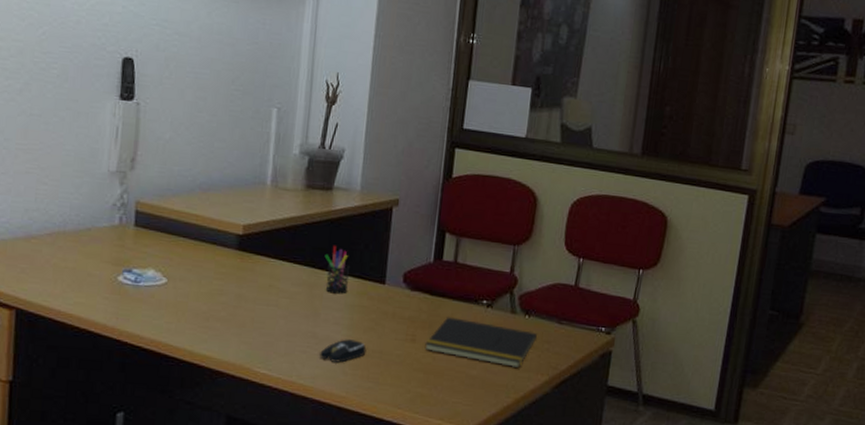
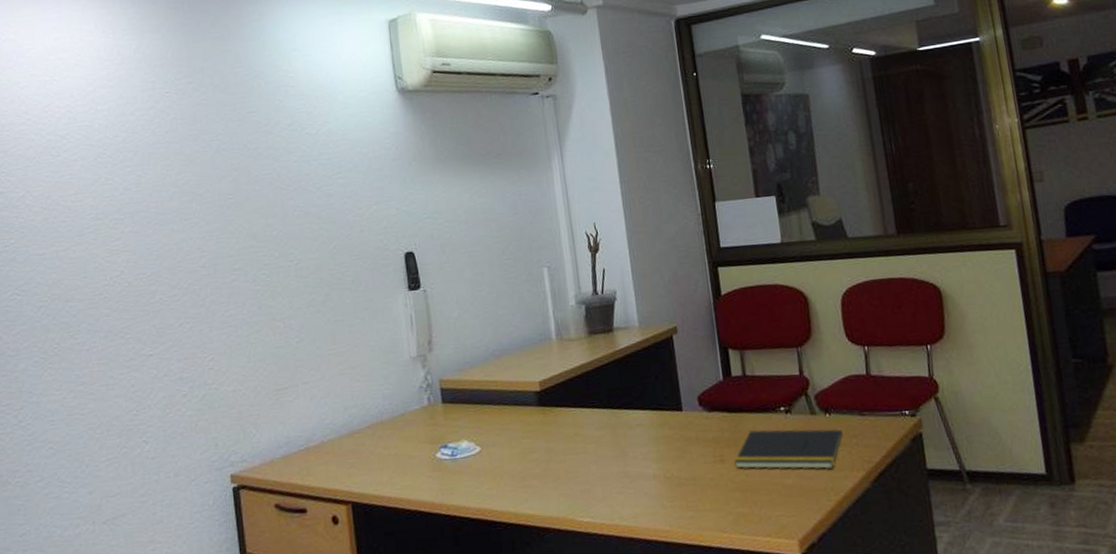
computer mouse: present [319,339,367,363] -> none [636,471,680,498]
pen holder: present [324,245,350,294] -> none [619,382,649,430]

